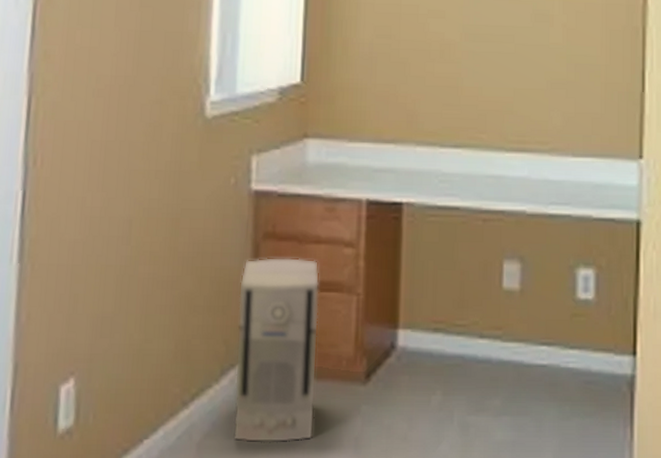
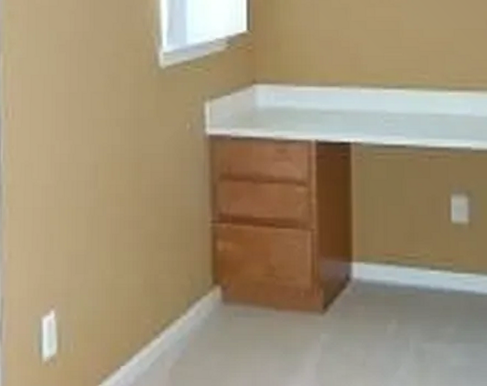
air purifier: present [232,257,320,443] -> none [199,196,277,369]

